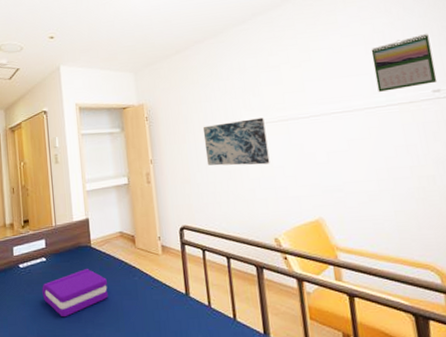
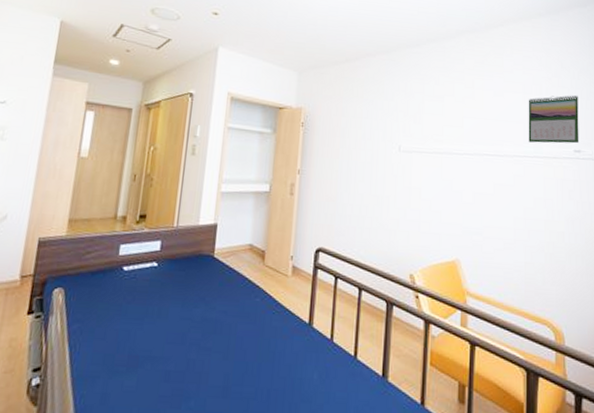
book: present [42,269,108,318] -> none [144,282,225,336]
wall art: present [202,118,270,166] -> none [356,144,420,196]

